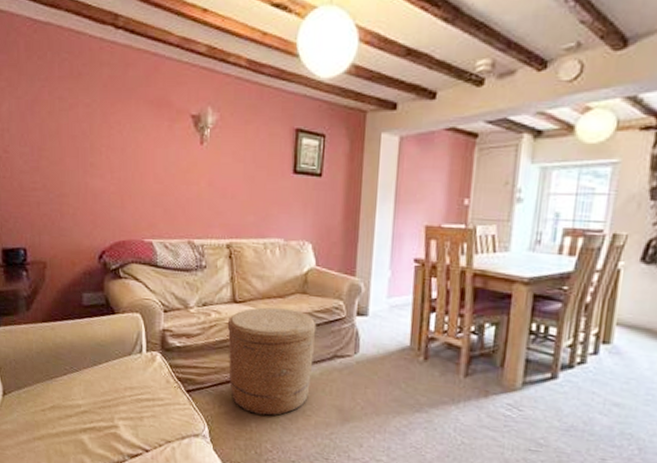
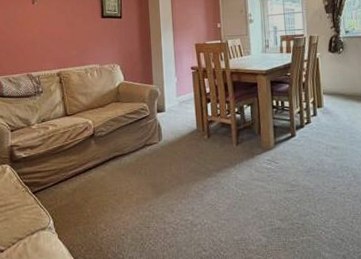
basket: present [227,307,317,416] -> none [62,115,130,202]

